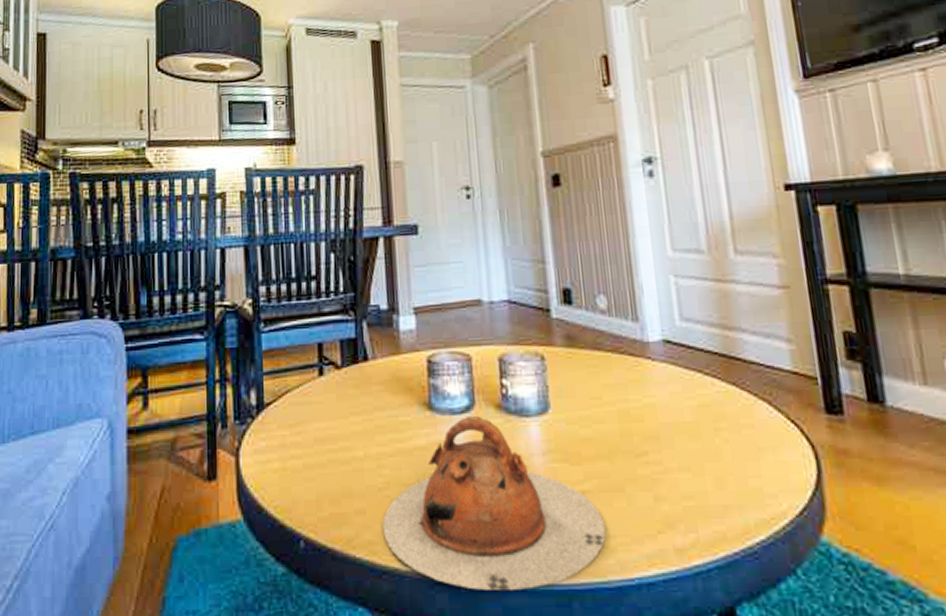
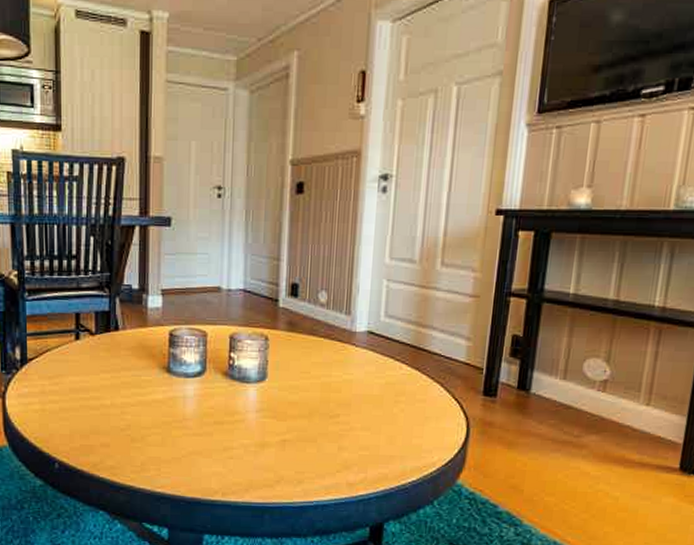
teapot: present [383,416,607,592] -> none [123,380,298,506]

